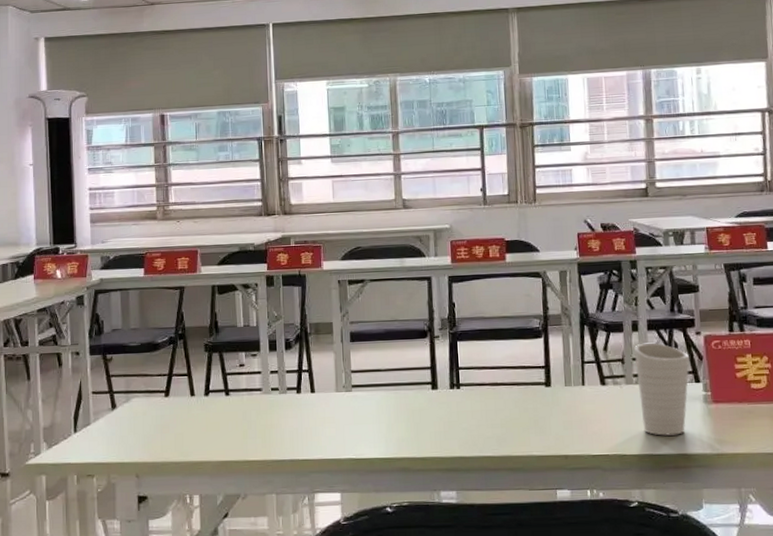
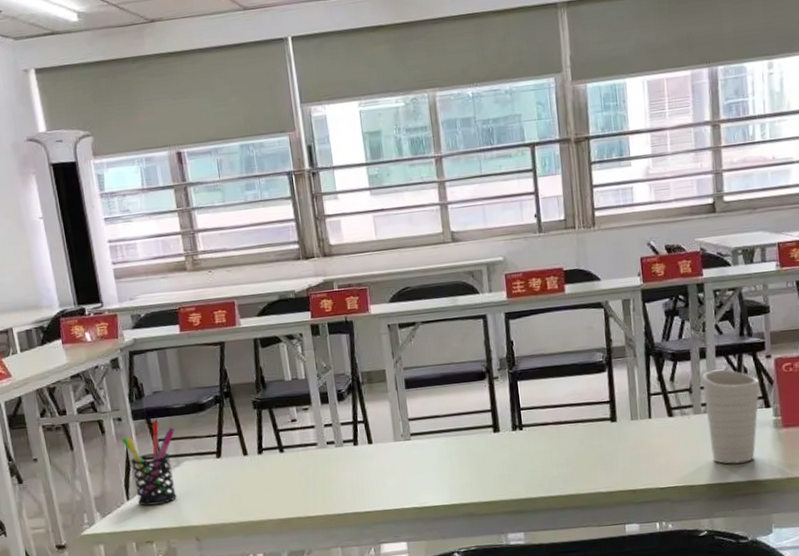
pen holder: none [76,358,128,439] -> present [121,422,177,506]

